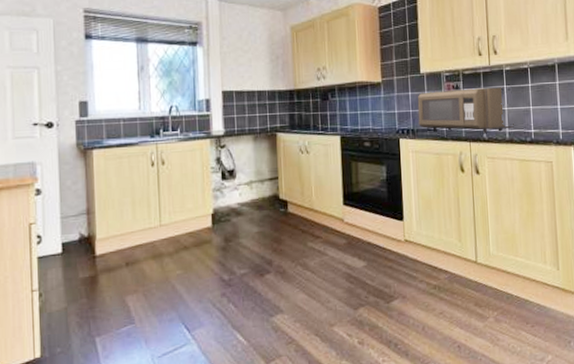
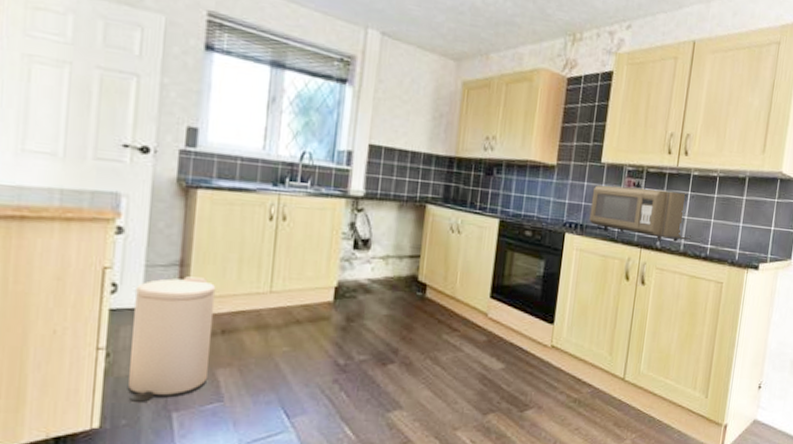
pedal bin: none [56,221,120,333] -> present [127,276,216,404]

